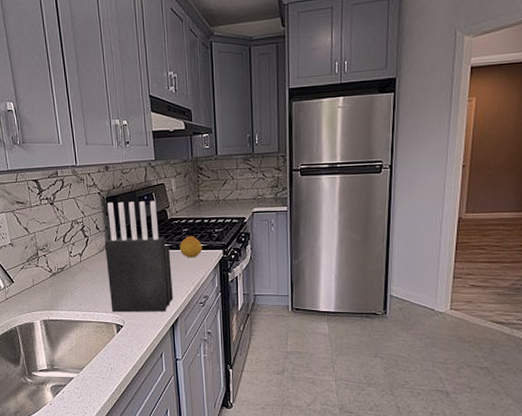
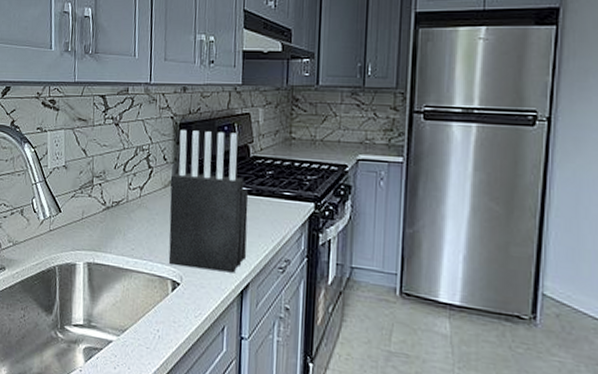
fruit: present [180,236,203,258] -> none [260,181,289,209]

